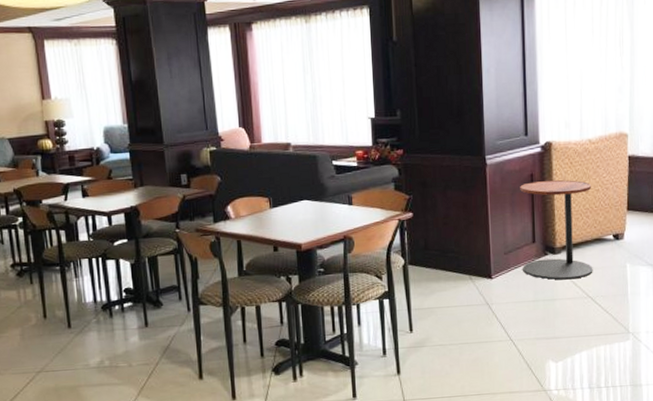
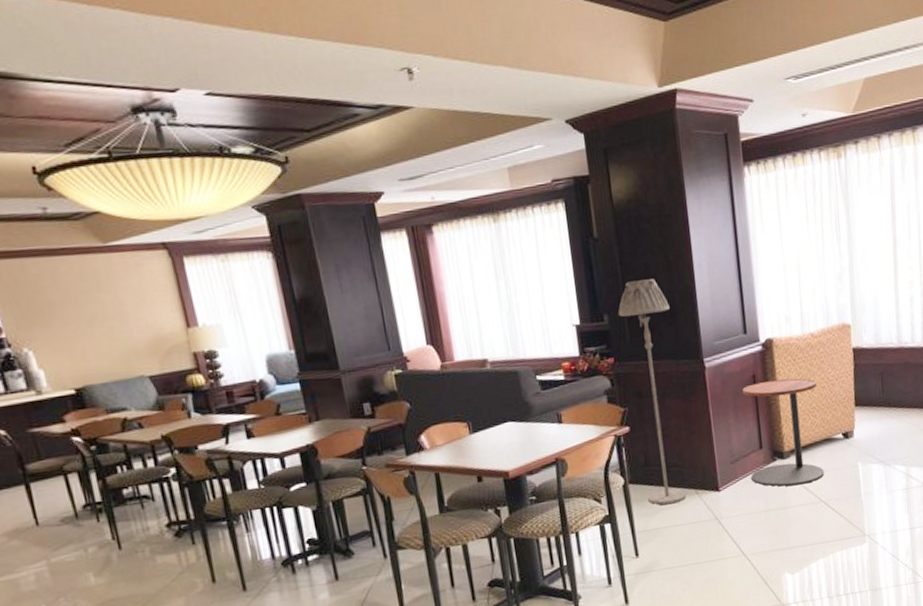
floor lamp: none [410,81,461,287] -> present [618,279,687,505]

